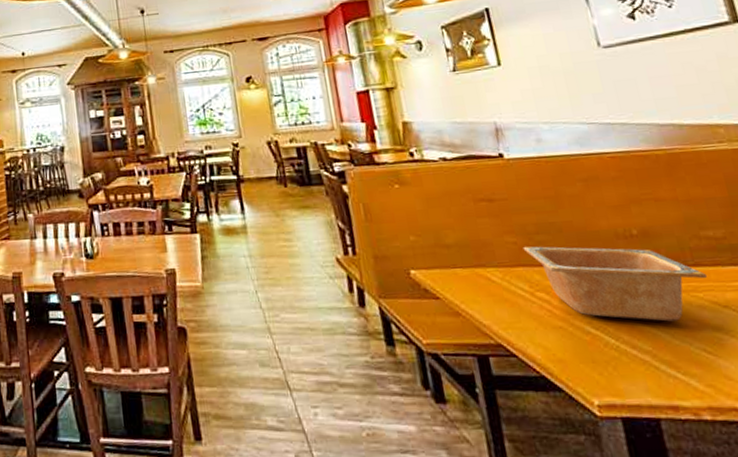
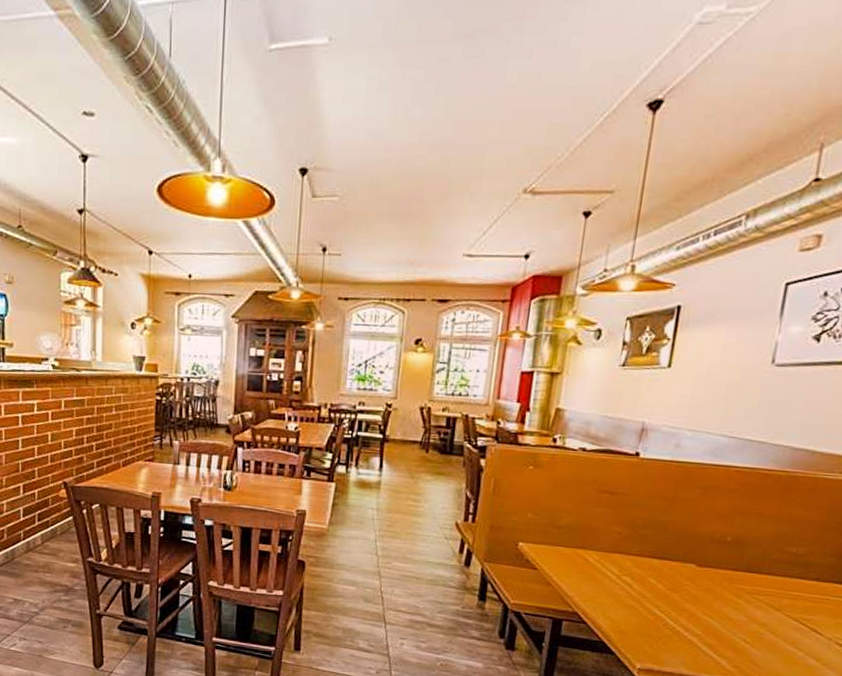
serving bowl: present [523,246,708,322] -> none [625,538,775,615]

